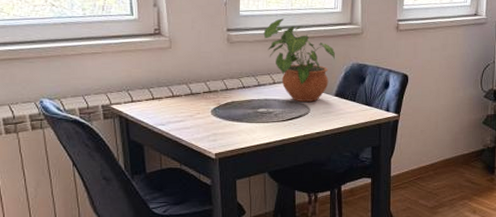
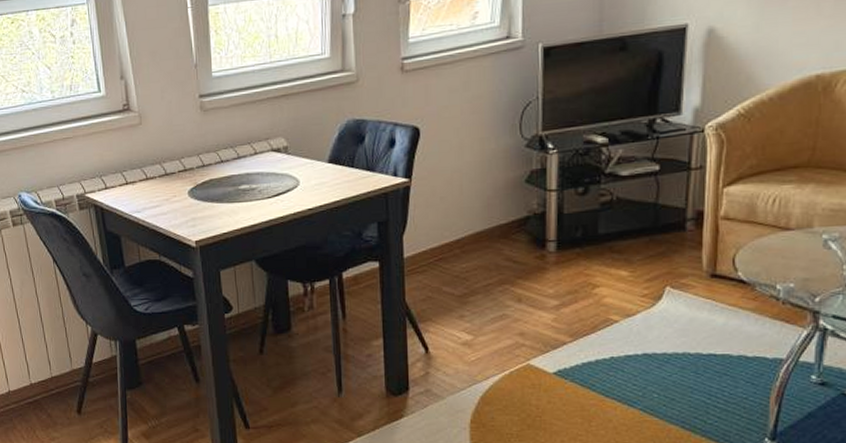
potted plant: present [263,18,335,102] -> none [240,74,325,173]

